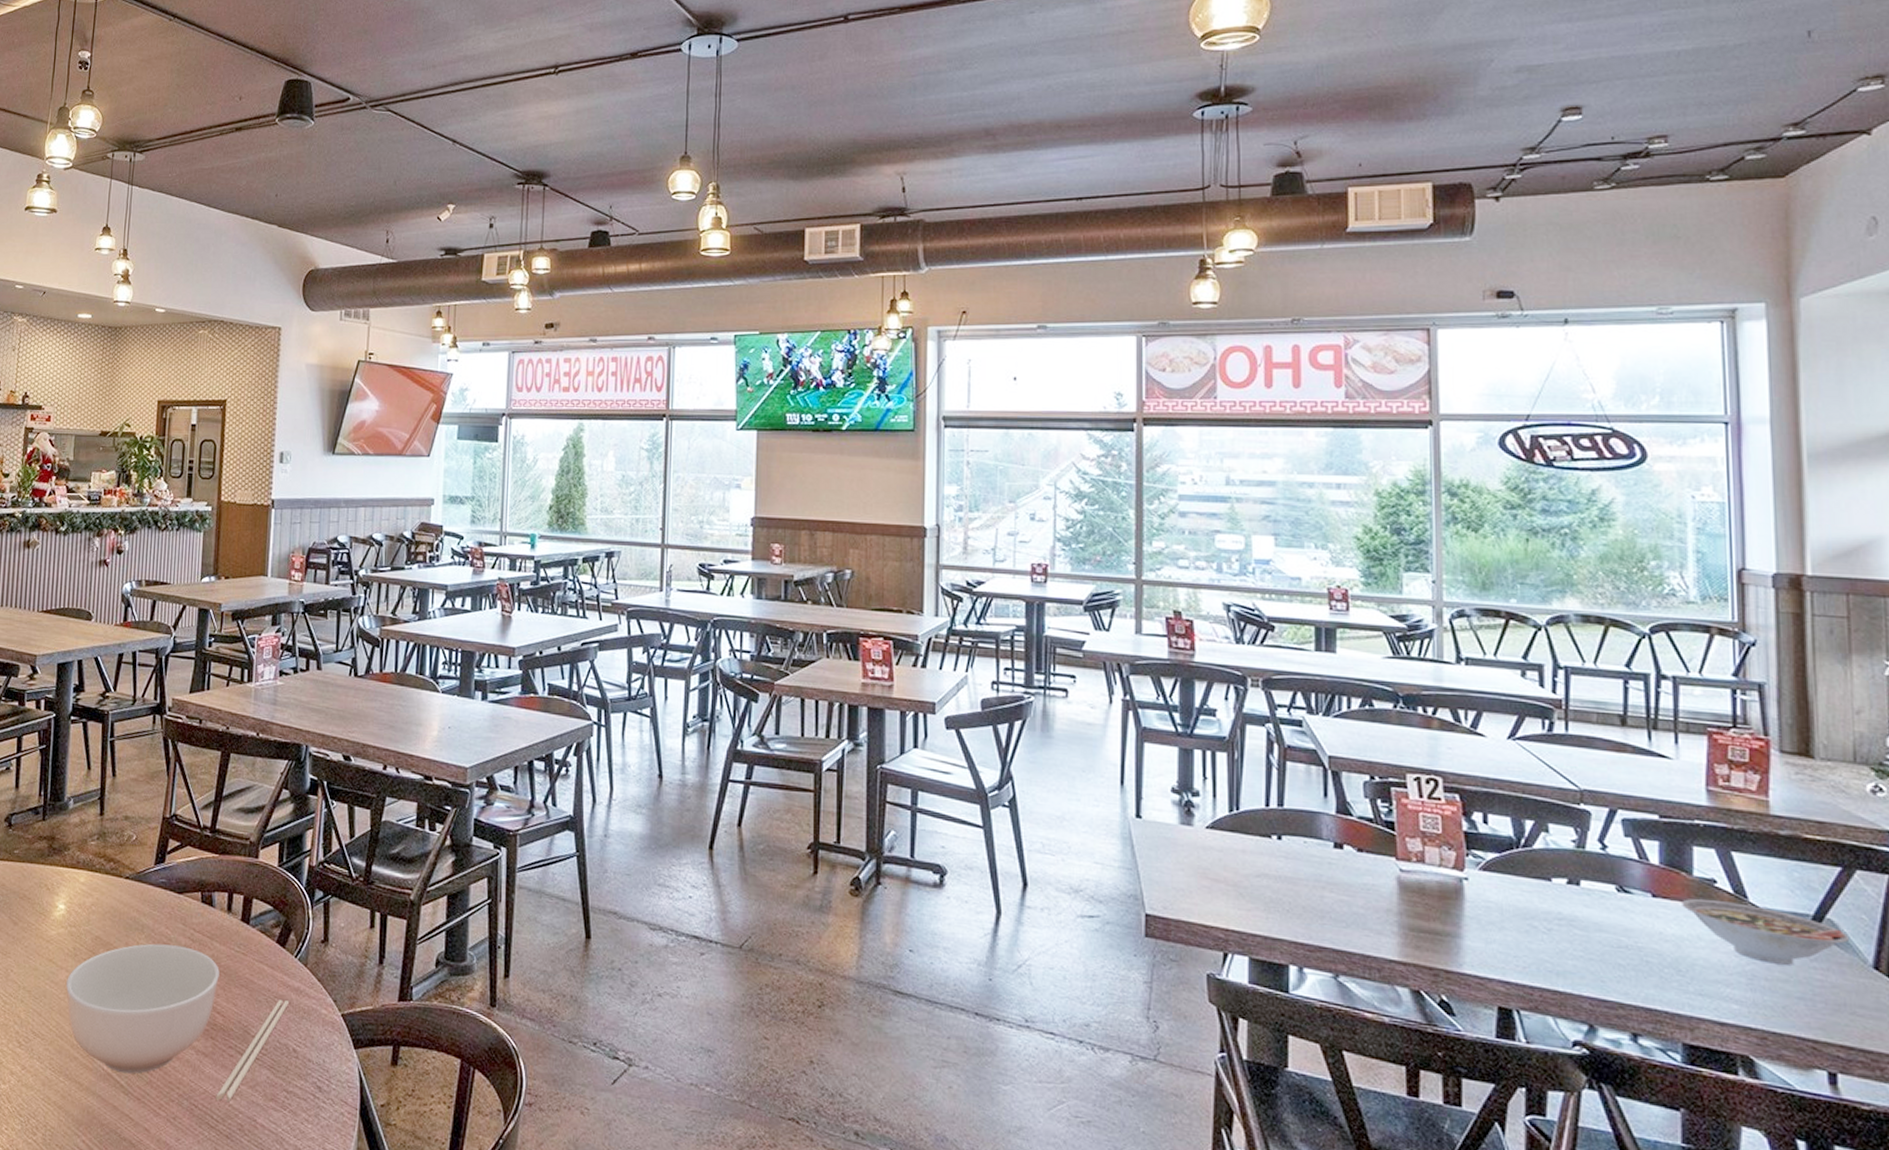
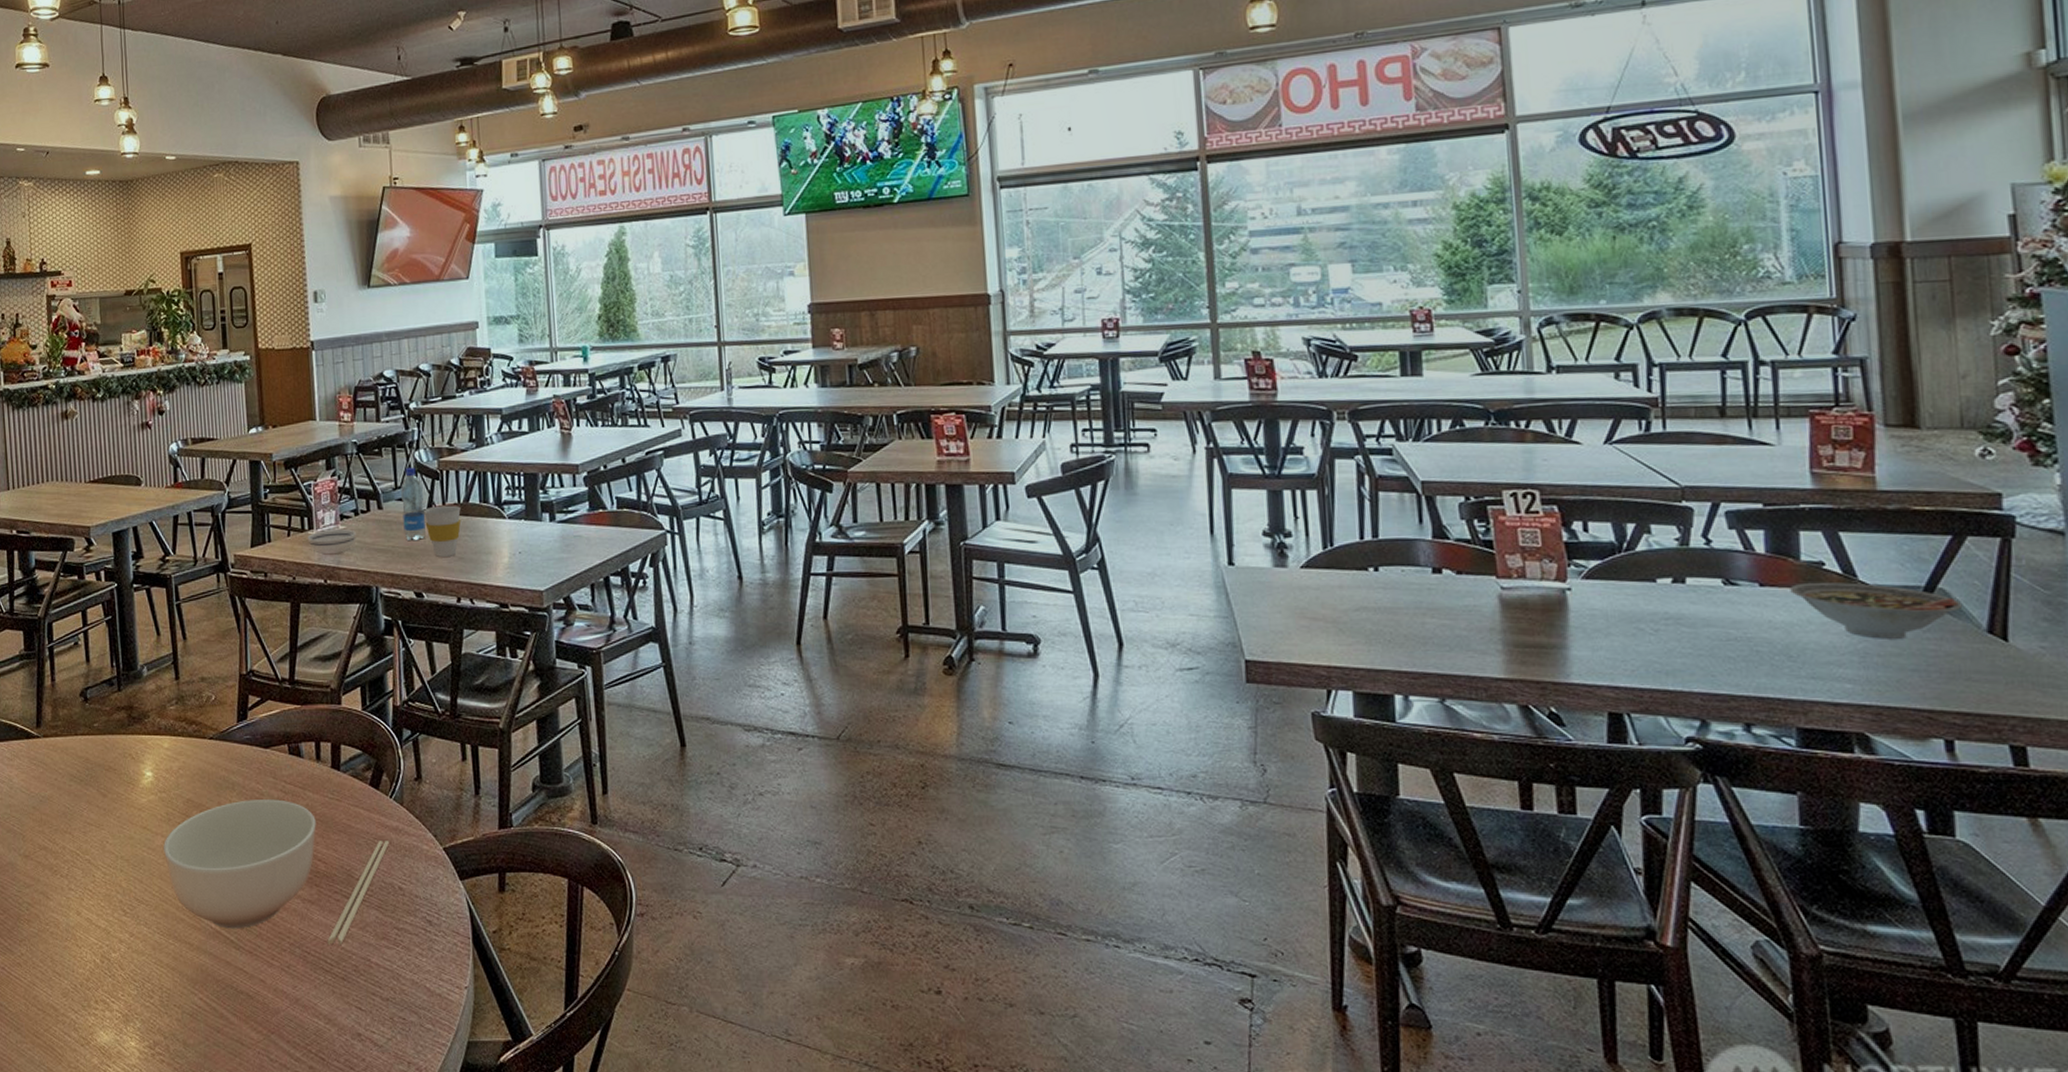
bowl: none [245,684,293,709] -> present [307,529,356,555]
bottle: none [339,632,362,705] -> present [401,467,426,542]
cup: none [360,672,397,725] -> present [423,505,461,558]

